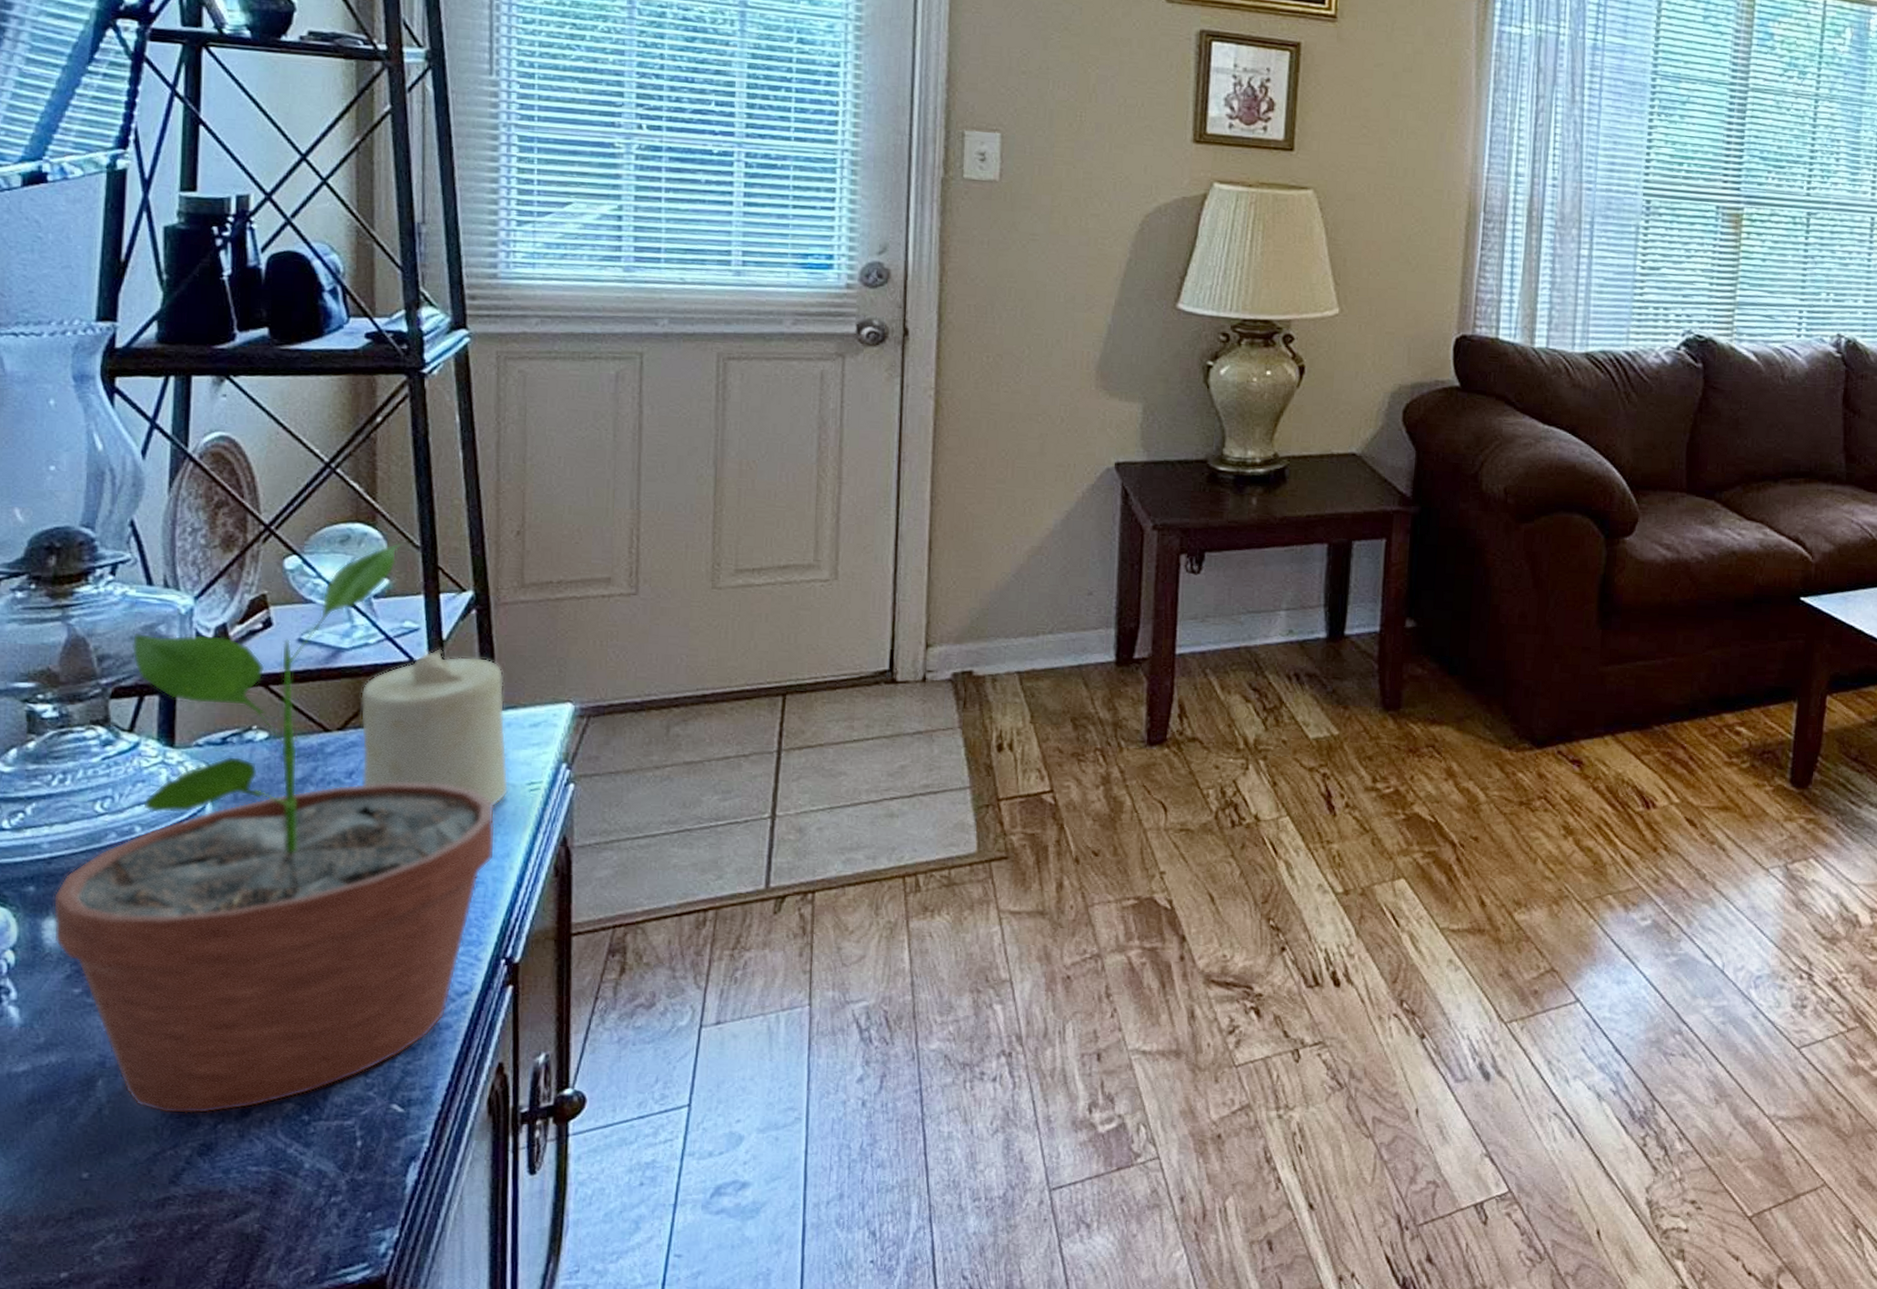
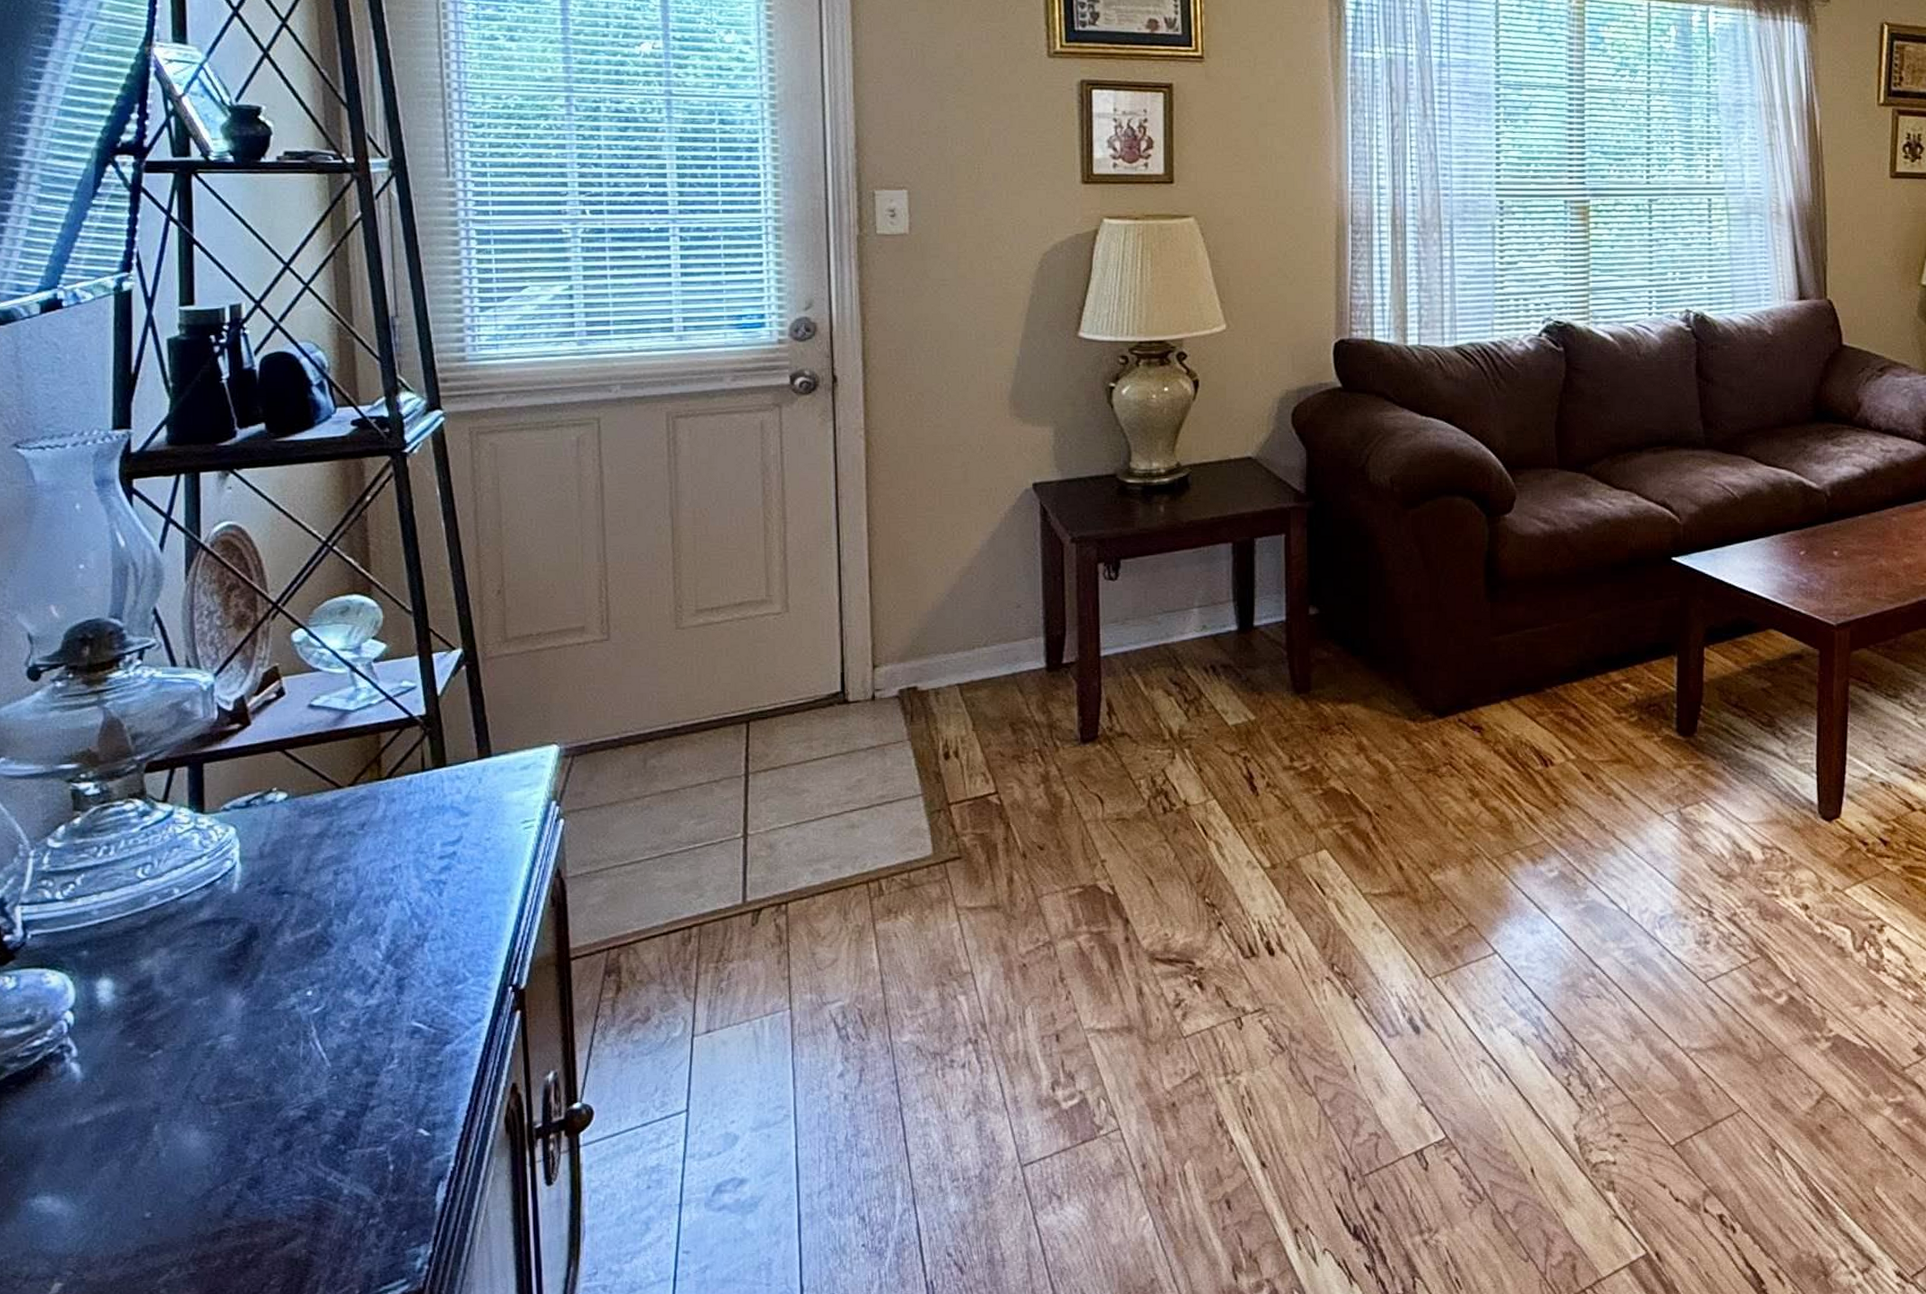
potted plant: present [53,542,496,1114] -> none [104,609,497,1152]
candle: present [360,648,509,807] -> none [367,704,506,846]

